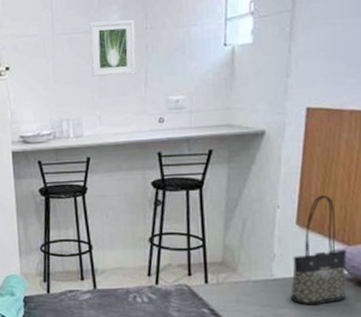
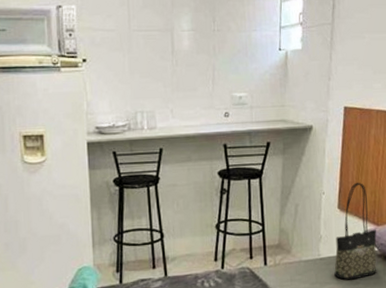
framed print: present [90,19,136,77] -> none [163,21,205,73]

